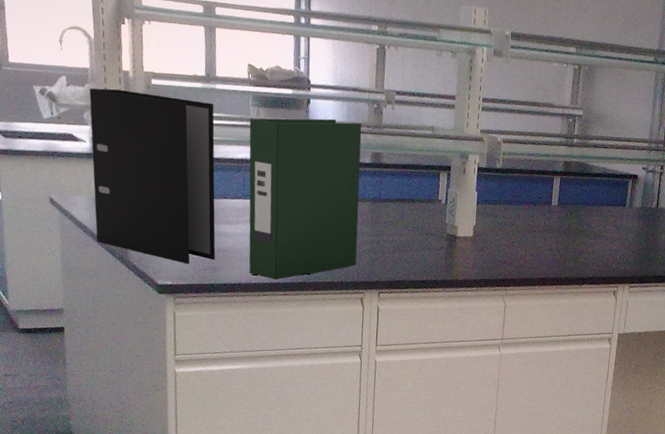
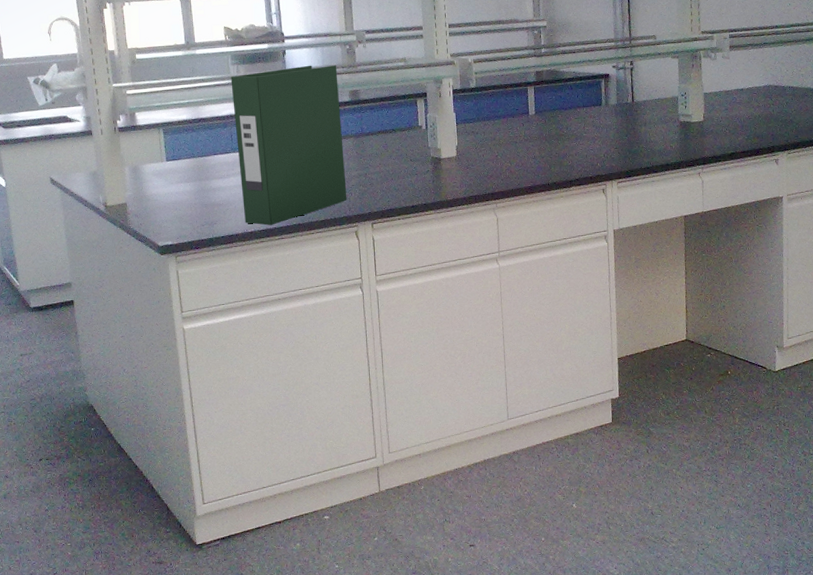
binder: present [89,88,216,265] -> none [79,68,211,223]

